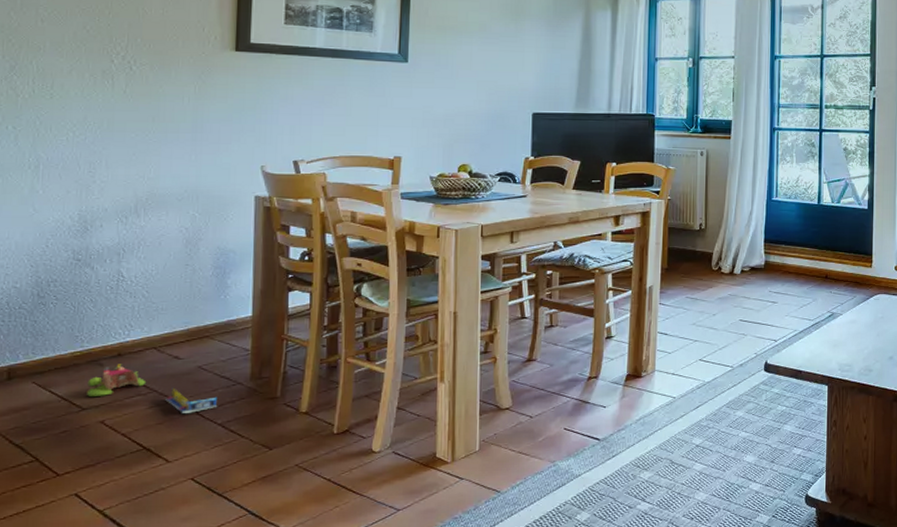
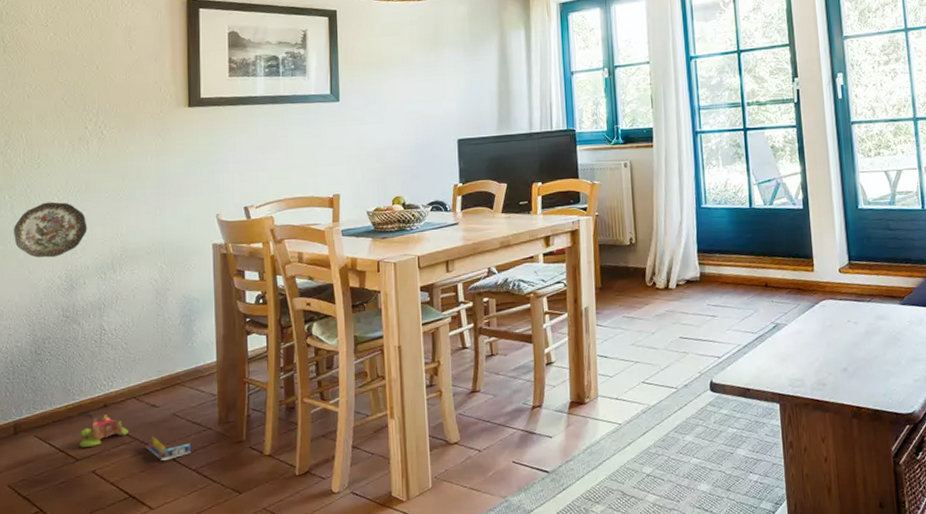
decorative plate: none [16,136,108,196] -> present [13,202,87,258]

